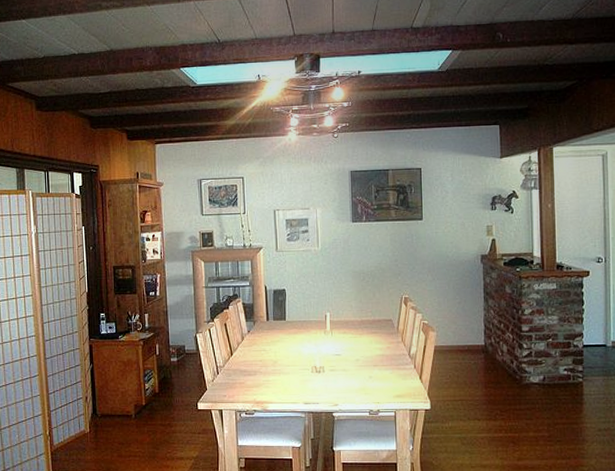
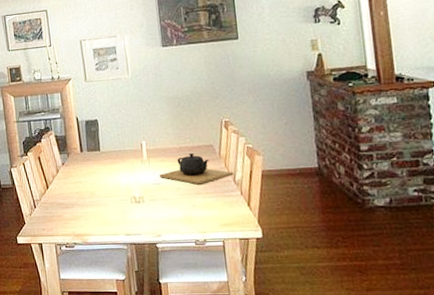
teapot: none [340,327,409,357] -> present [159,153,234,185]

